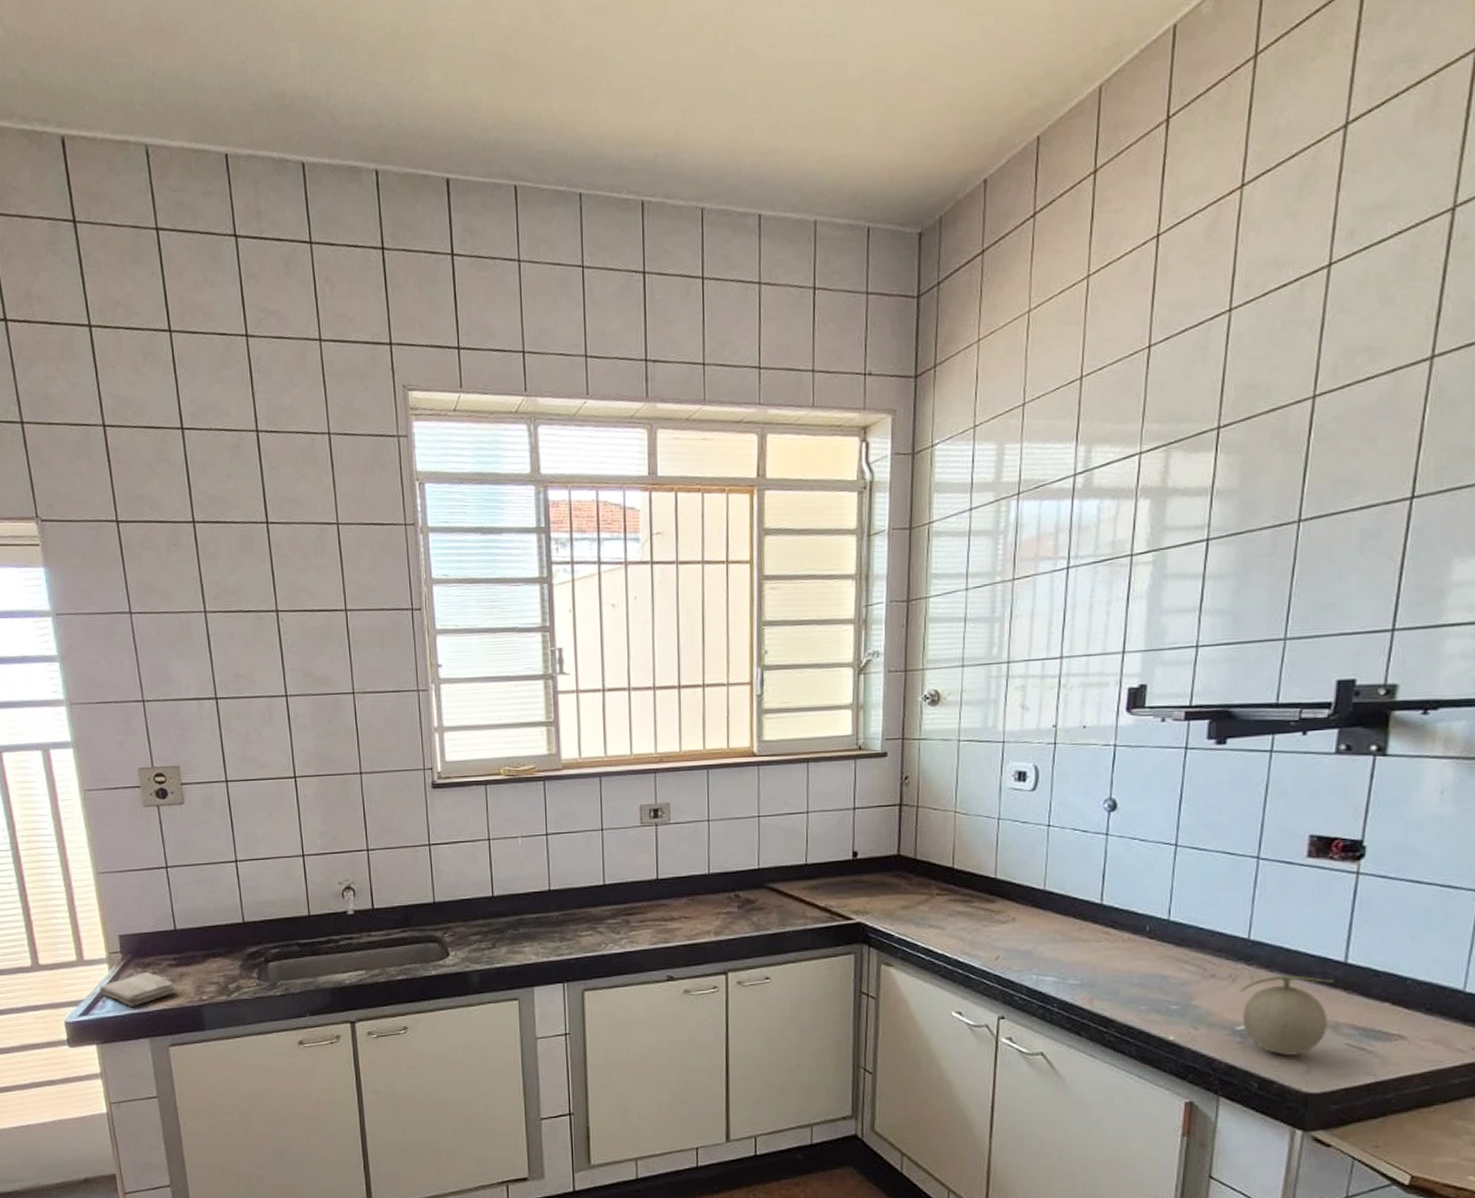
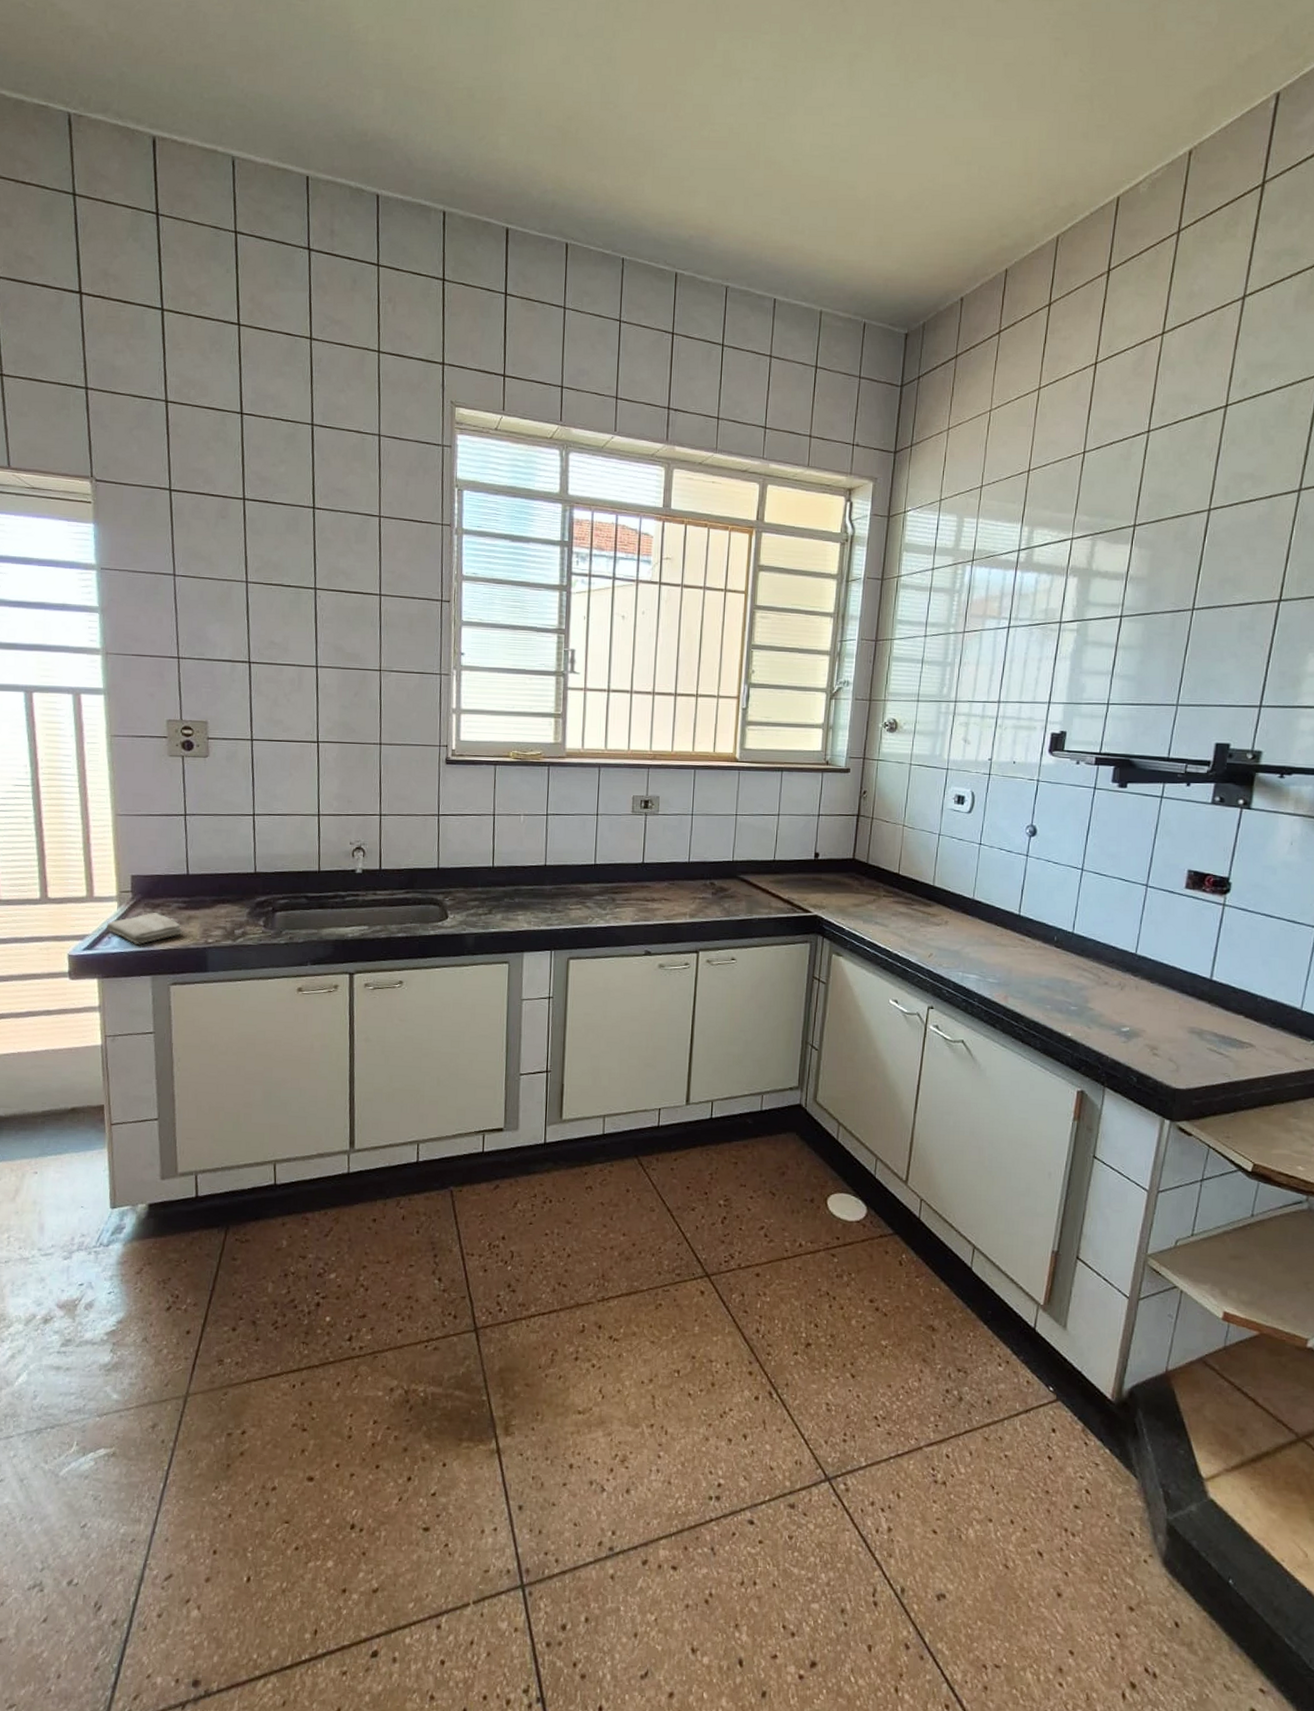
fruit: present [1240,975,1334,1055] -> none [1127,986,1201,1056]

